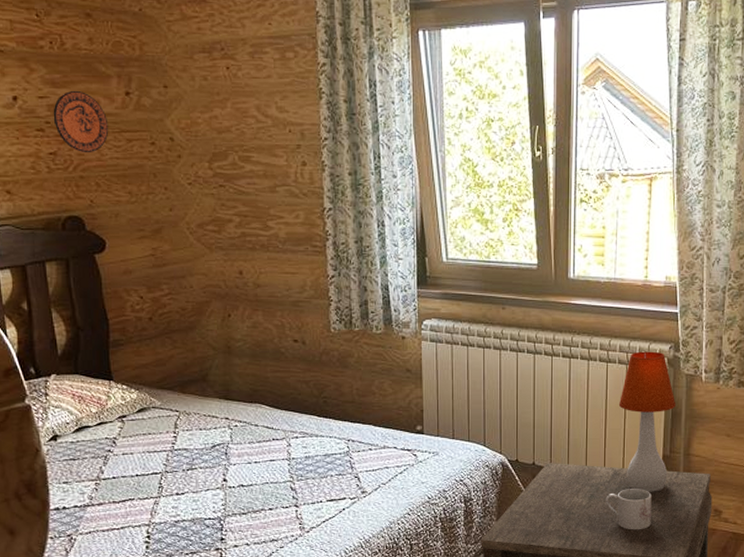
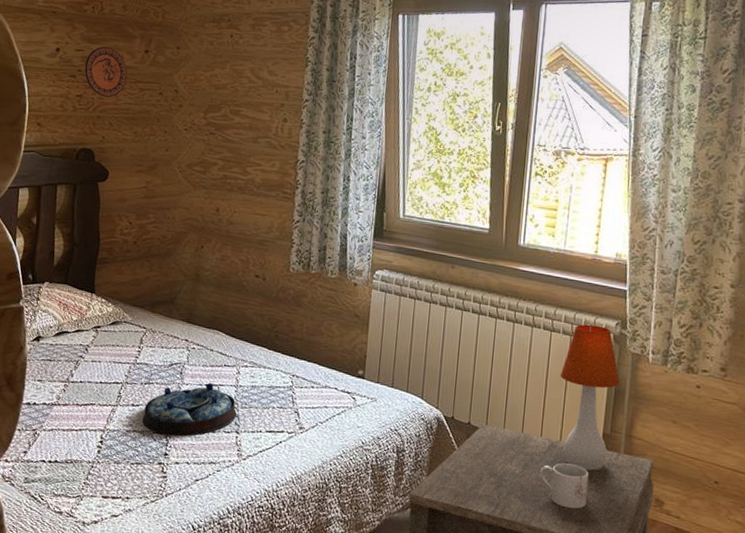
serving tray: none [190,459,293,519] -> present [142,382,236,436]

